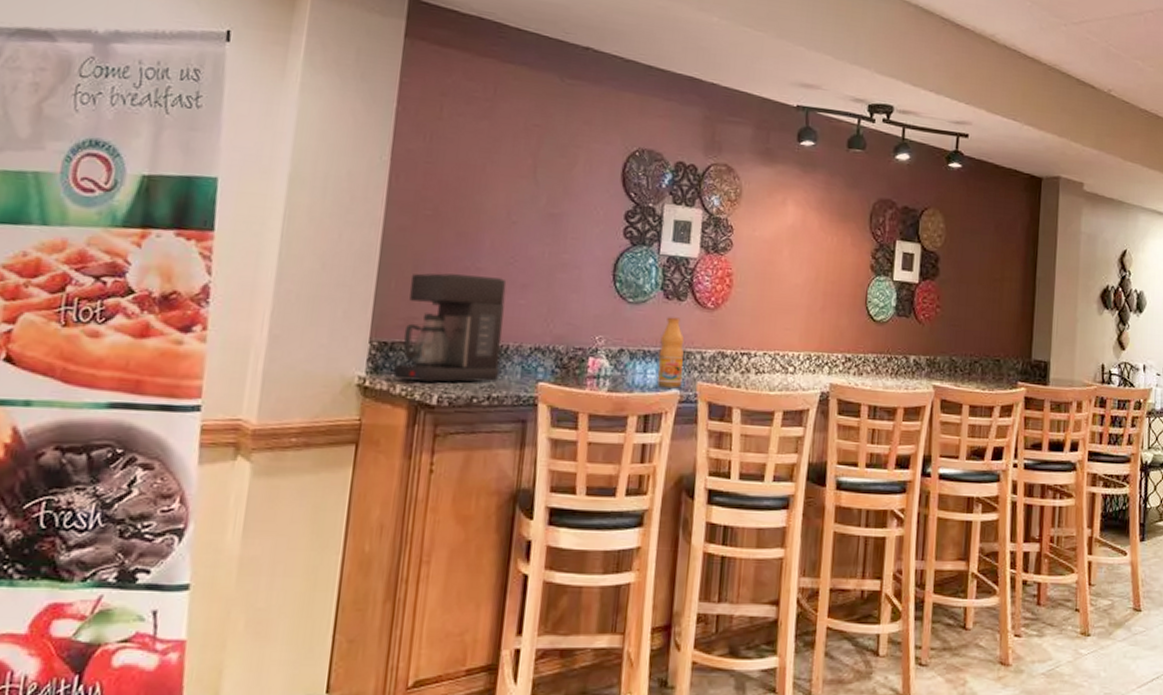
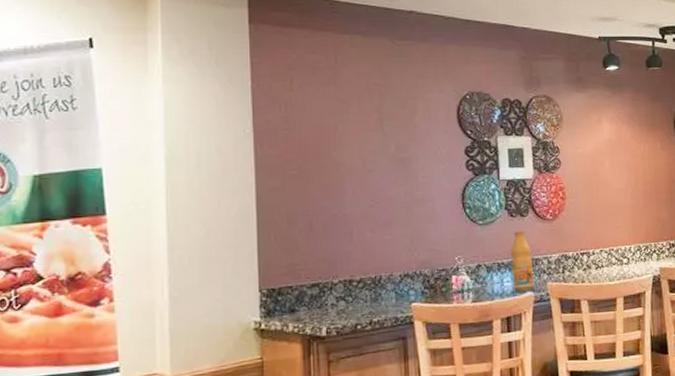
coffee maker: present [393,273,507,384] -> none [284,220,377,319]

